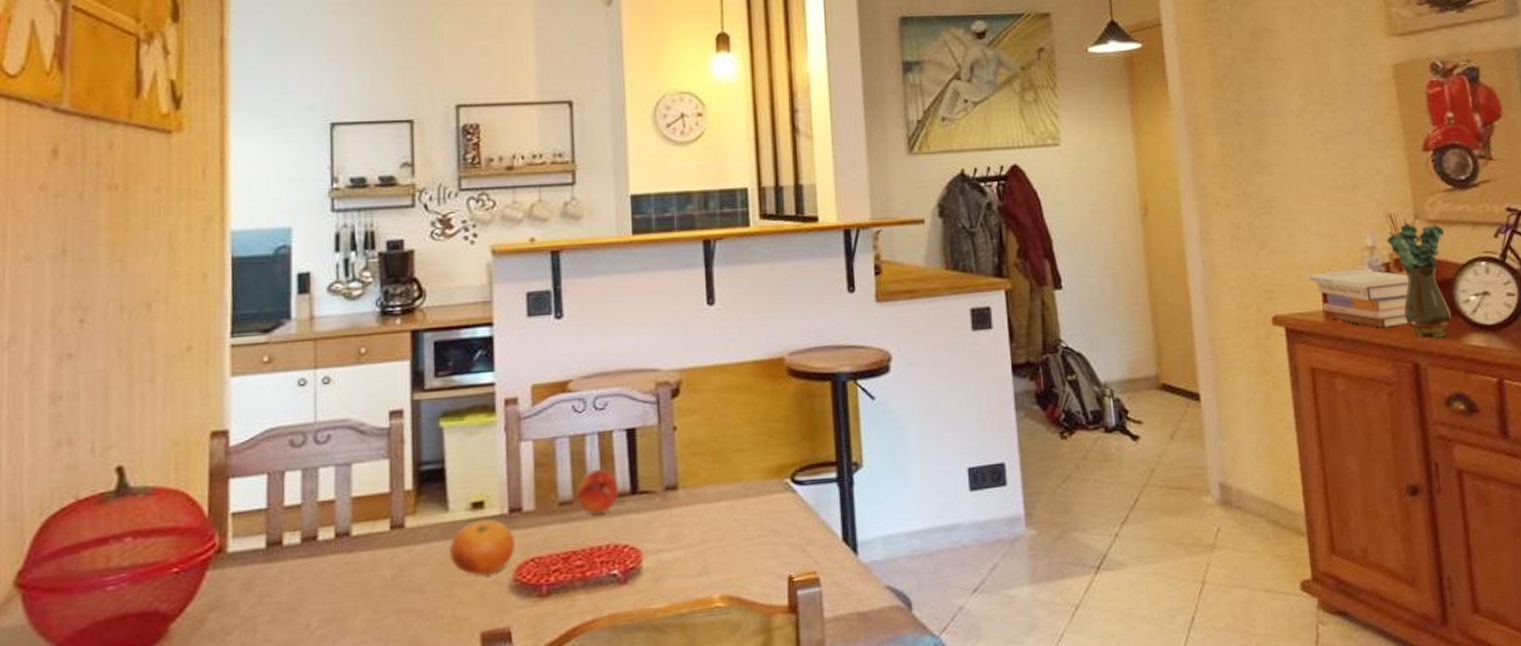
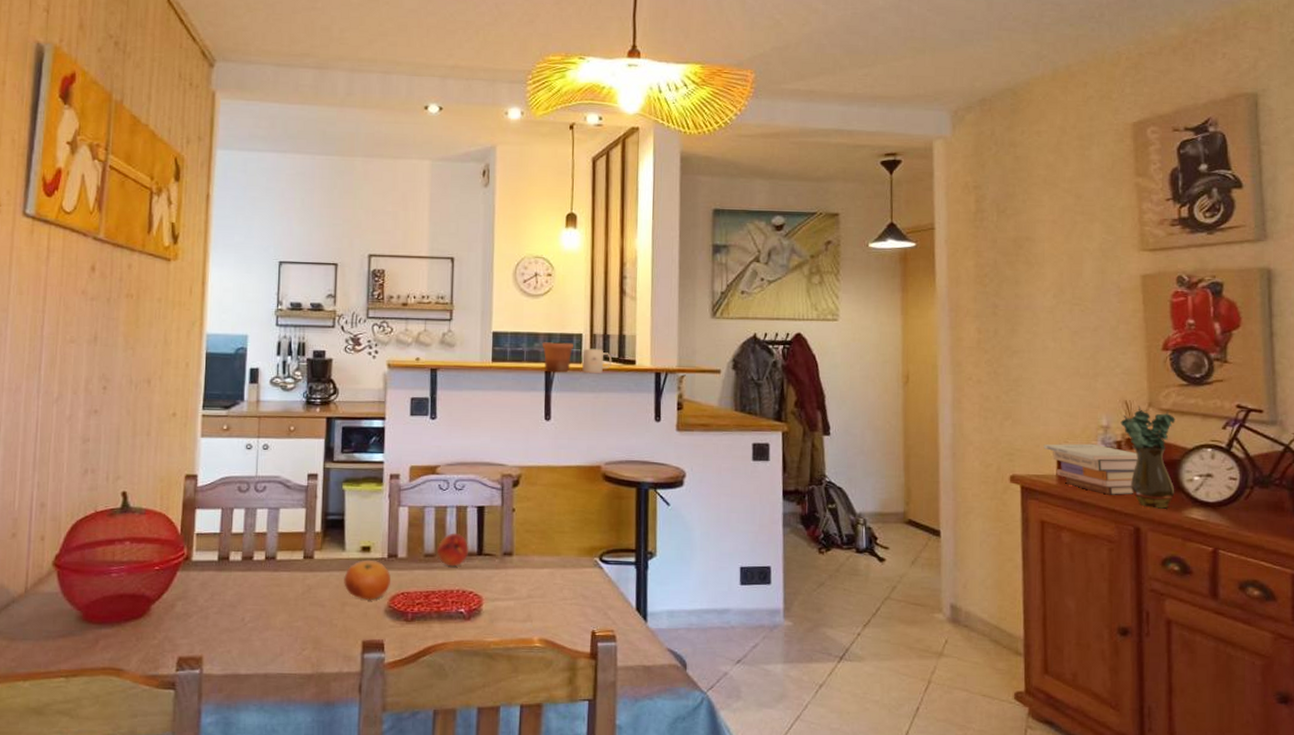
planter: none [696,198,737,242] -> present [542,340,573,373]
mug: none [749,205,789,239] -> present [581,348,613,374]

